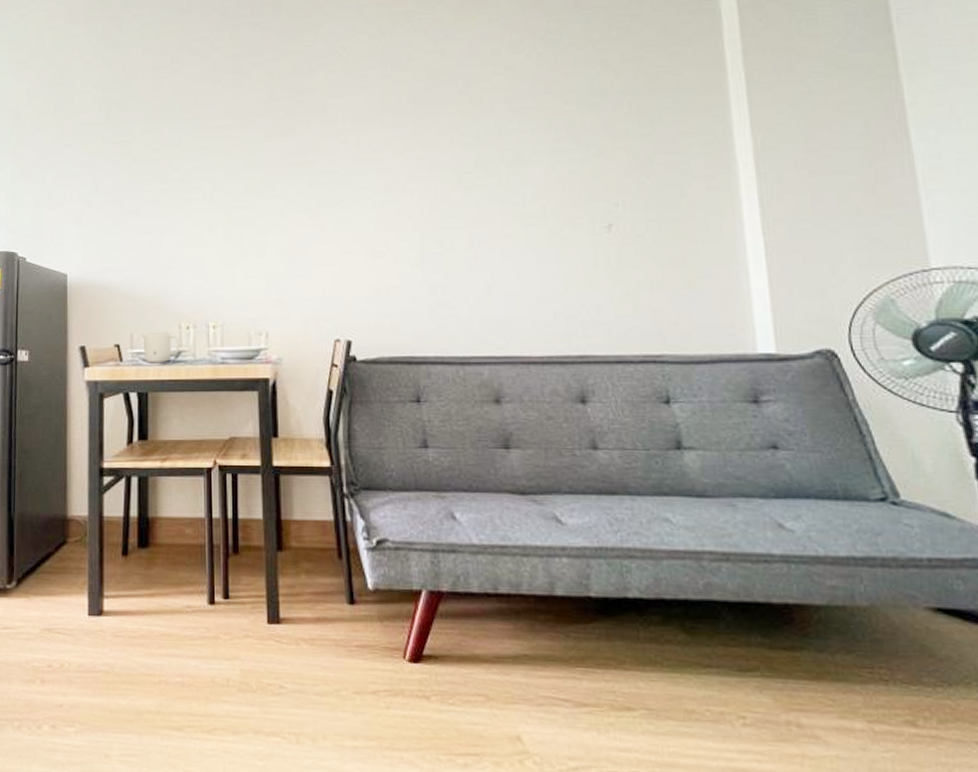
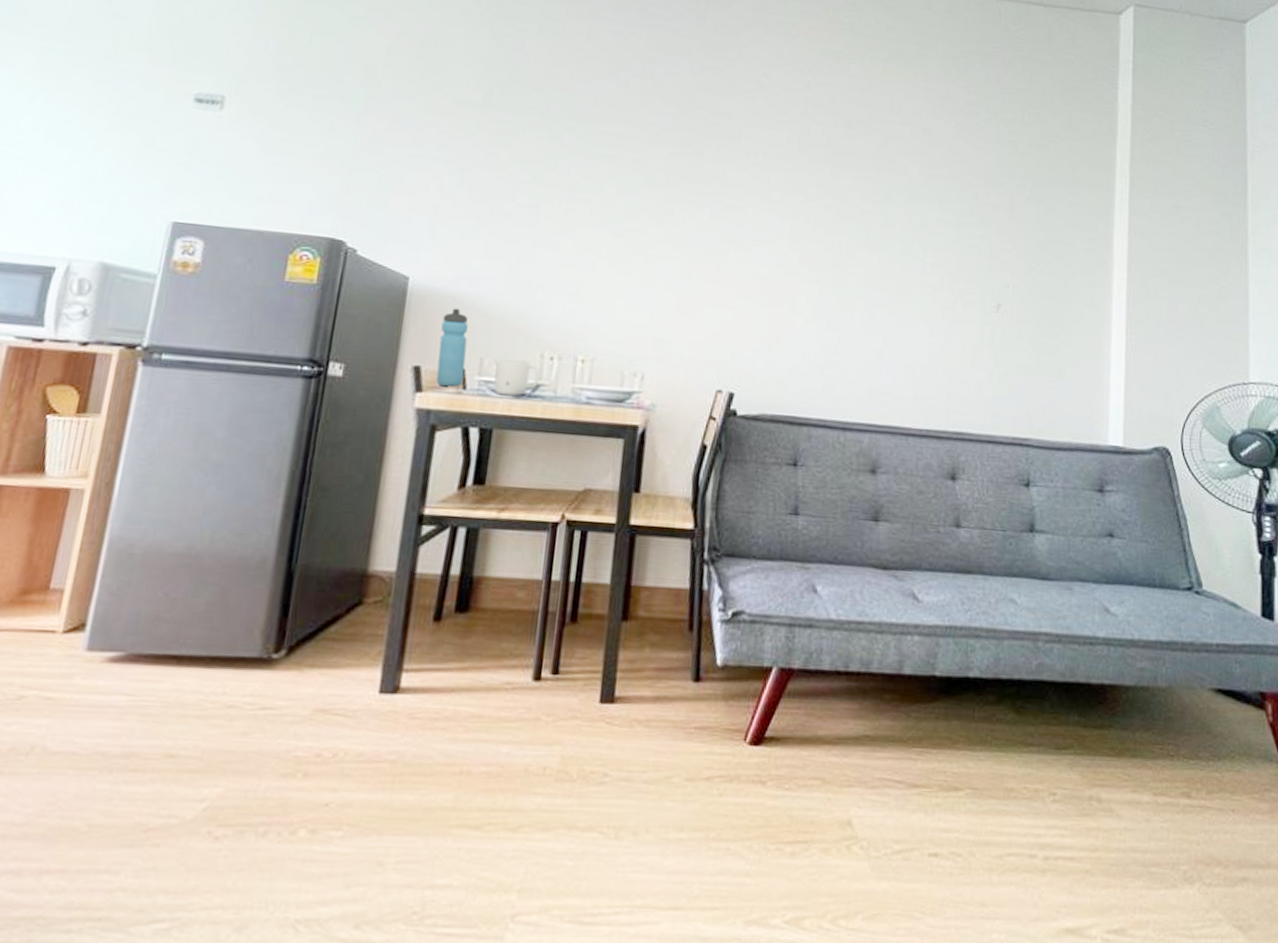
water bottle: none [97,295,120,361] -> present [436,308,469,388]

